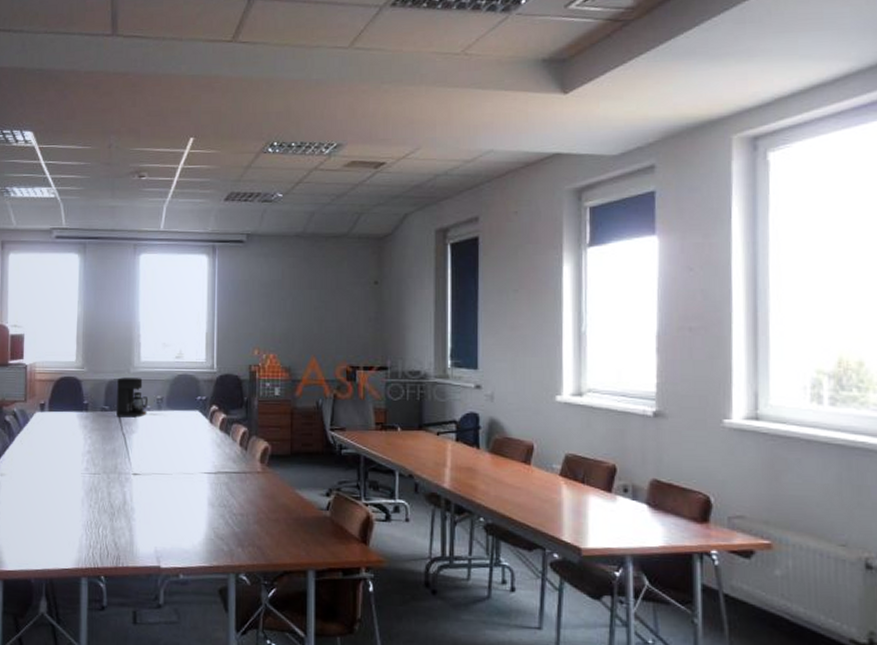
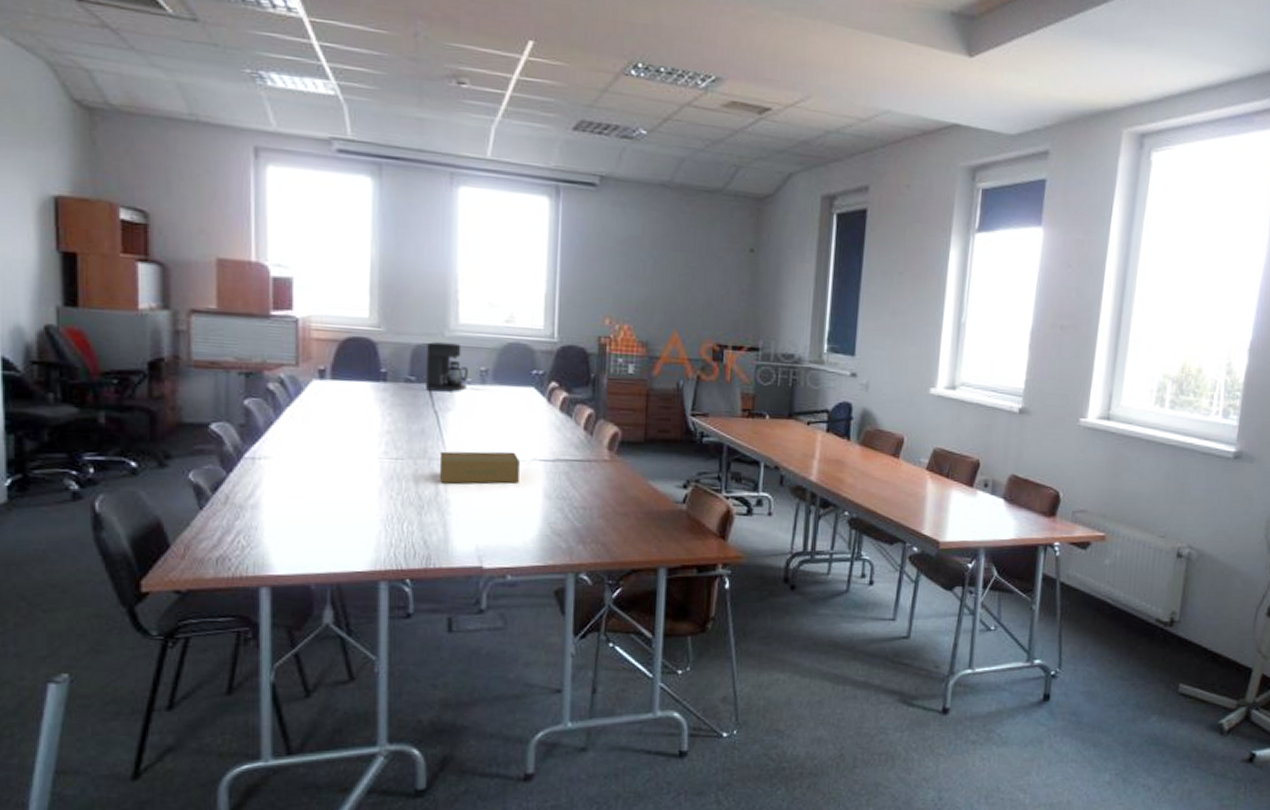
box: none [126,466,188,494] -> present [439,451,520,484]

